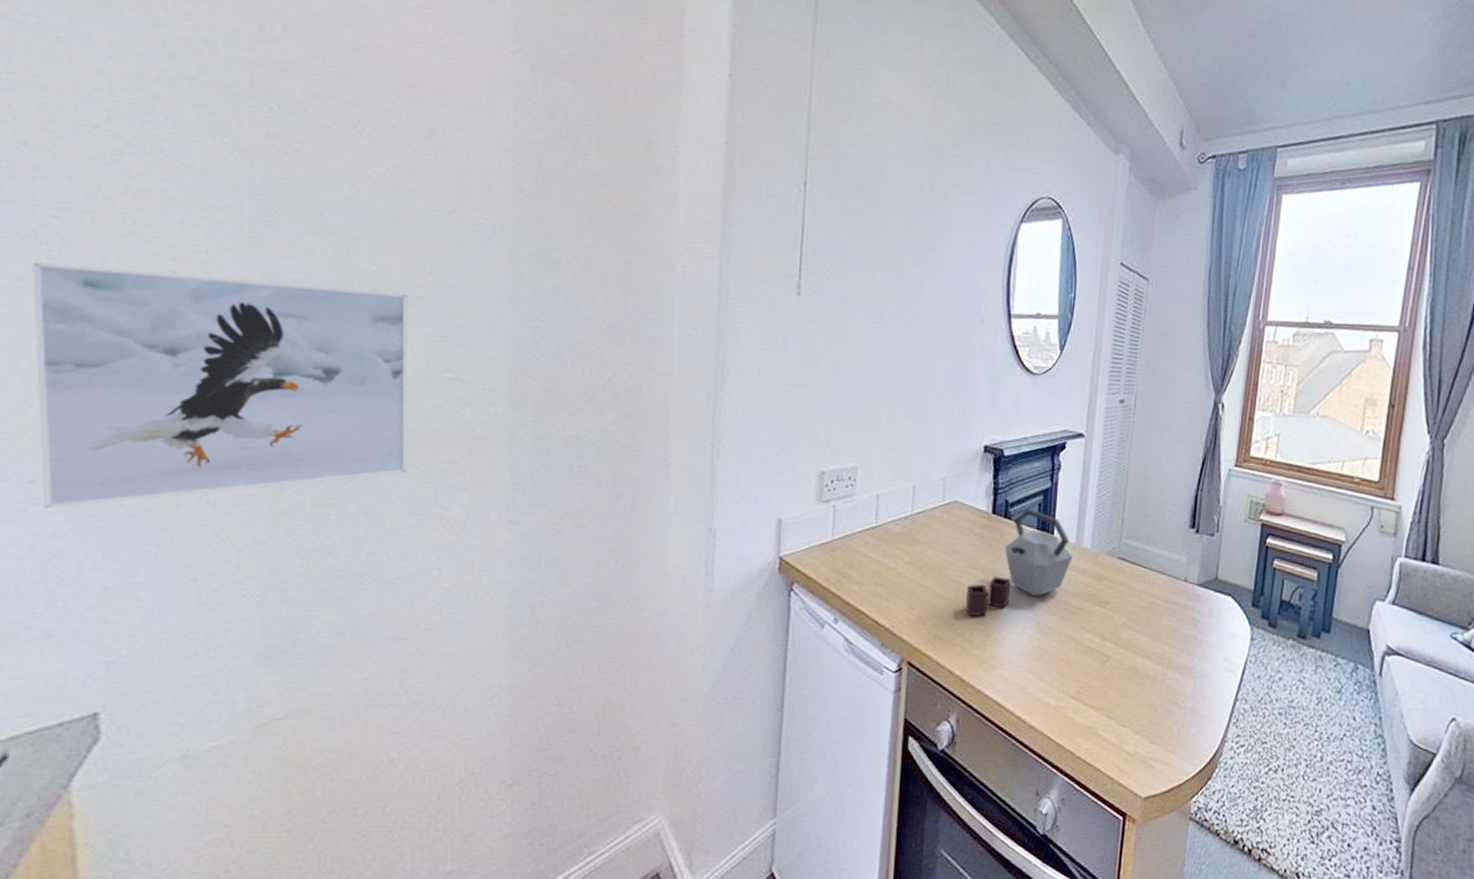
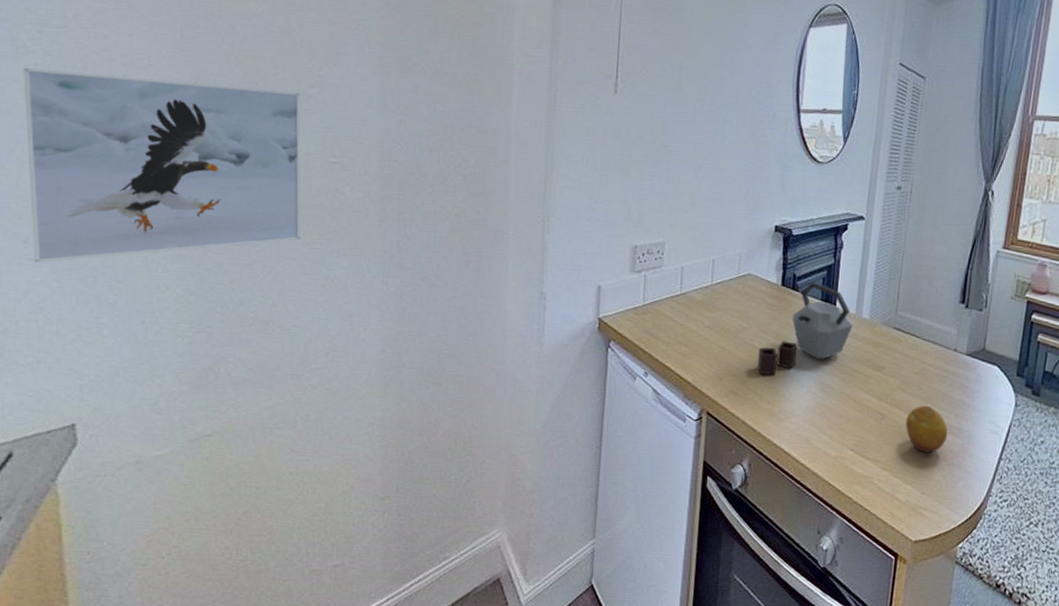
fruit: none [1132,643,1179,697] -> present [905,405,948,453]

